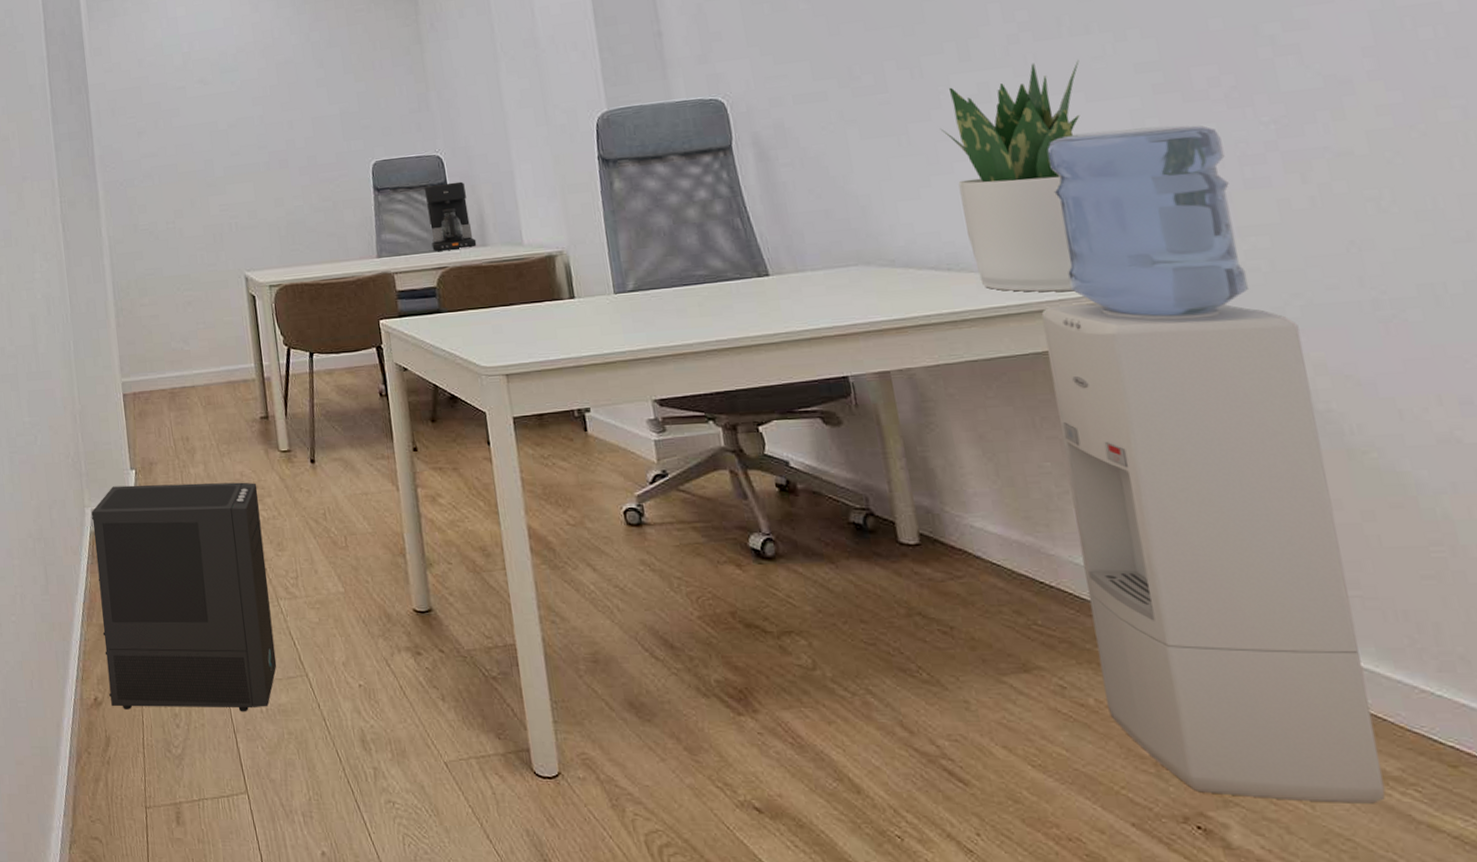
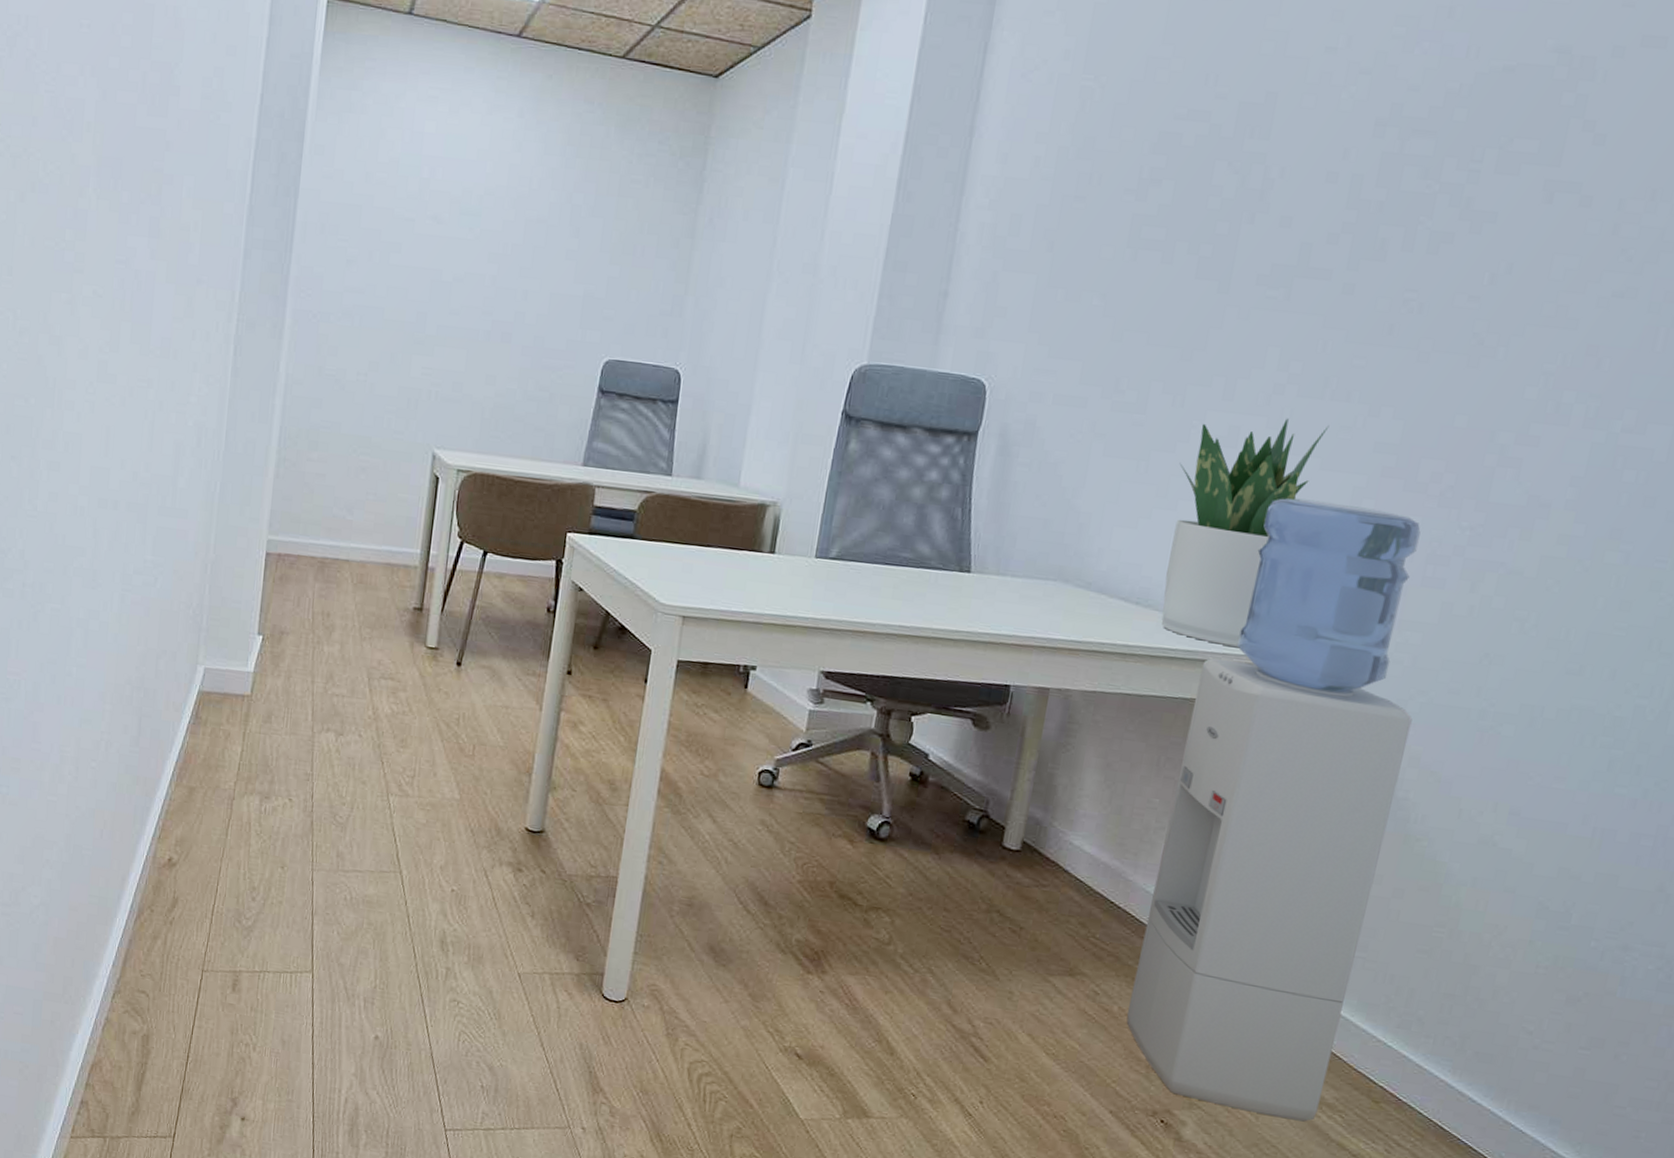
computer tower: present [91,482,277,712] -> none [186,648,394,897]
coffee maker: present [424,181,477,251] -> none [643,400,696,478]

